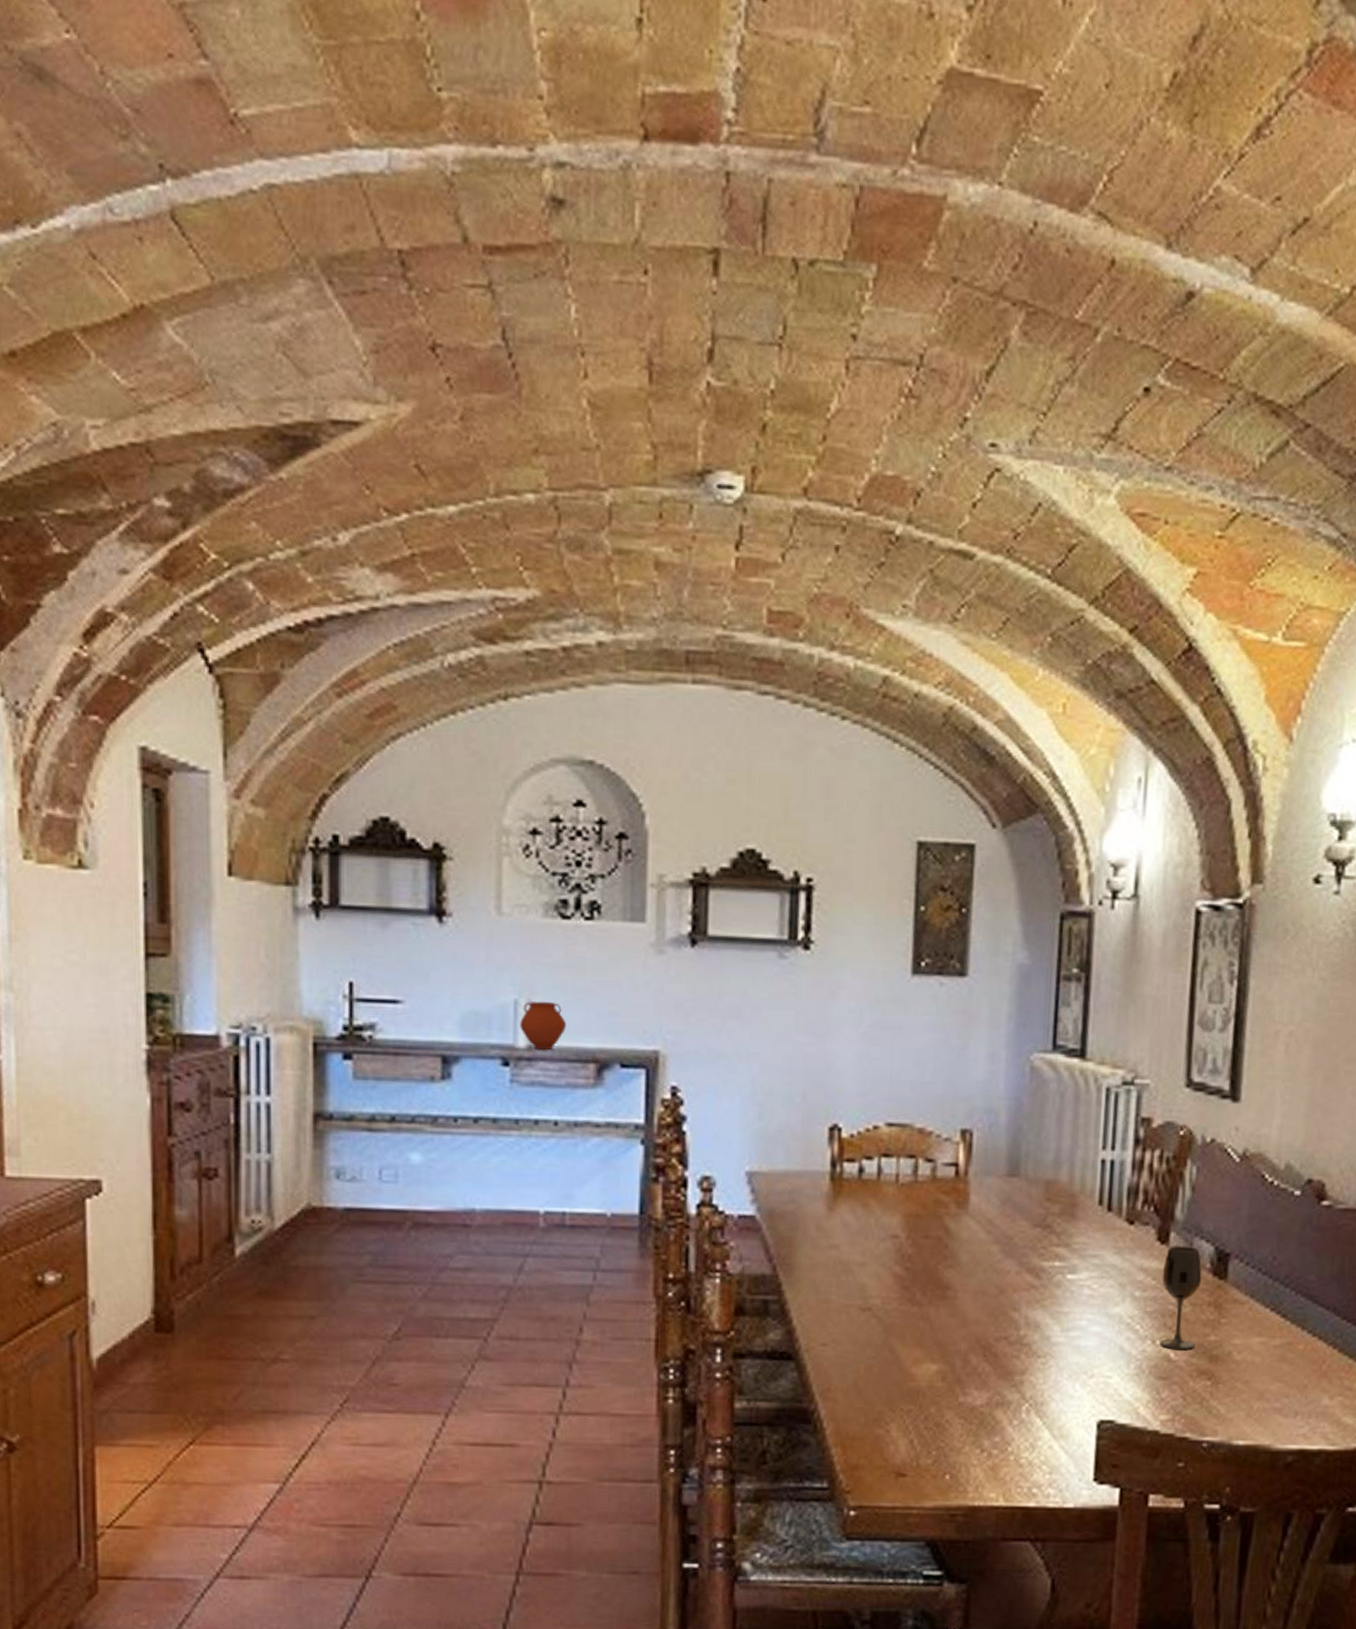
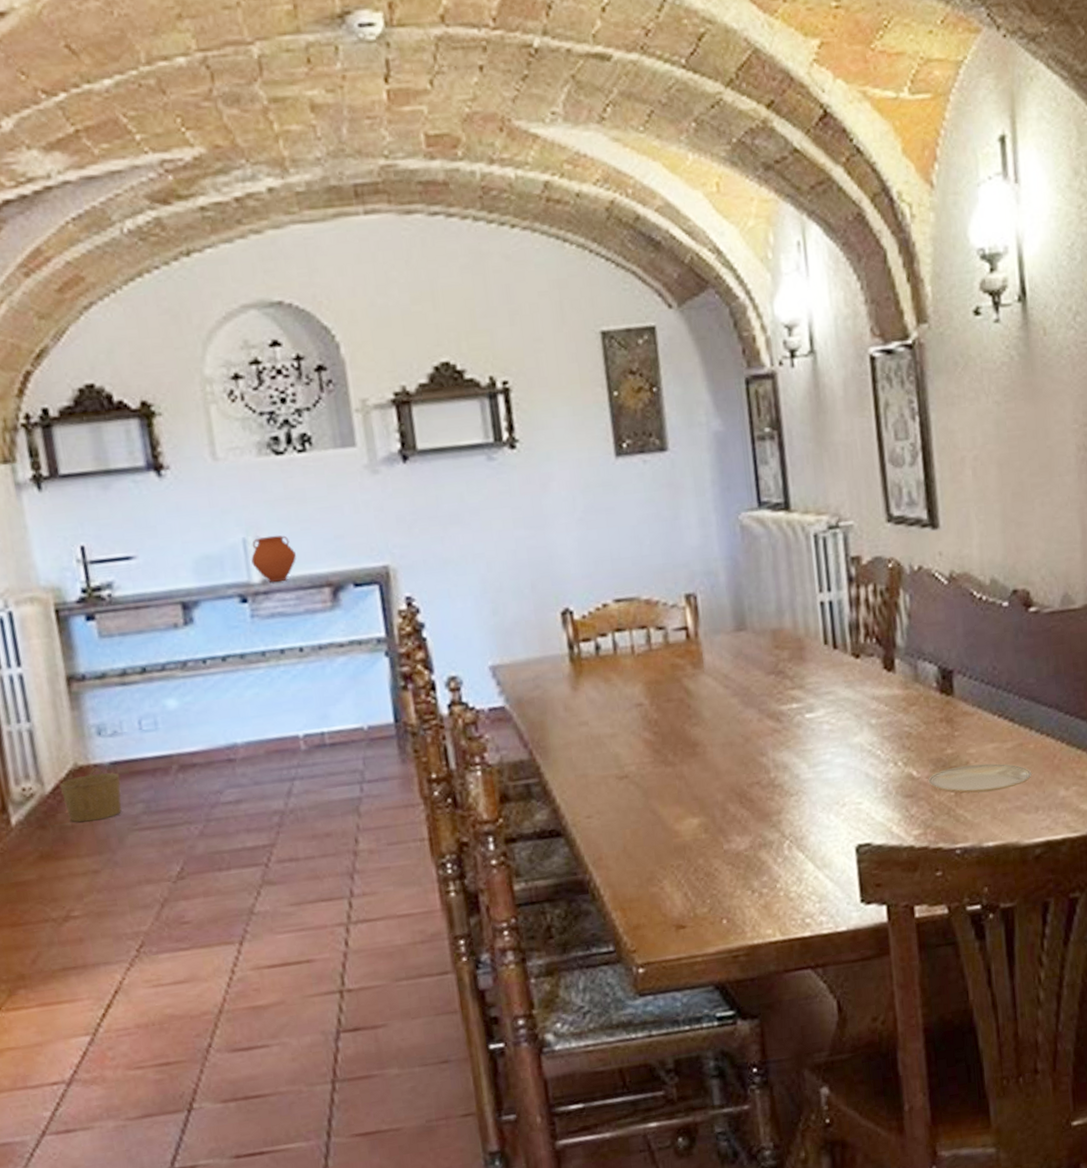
basket: none [289,1212,352,1265] -> present [59,768,122,823]
wine glass: present [1160,1246,1202,1350] -> none [893,669,935,768]
plate: none [1185,1355,1297,1388] -> present [928,763,1032,793]

